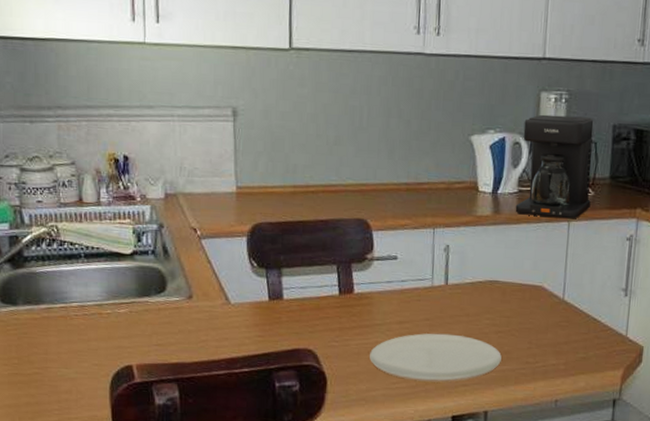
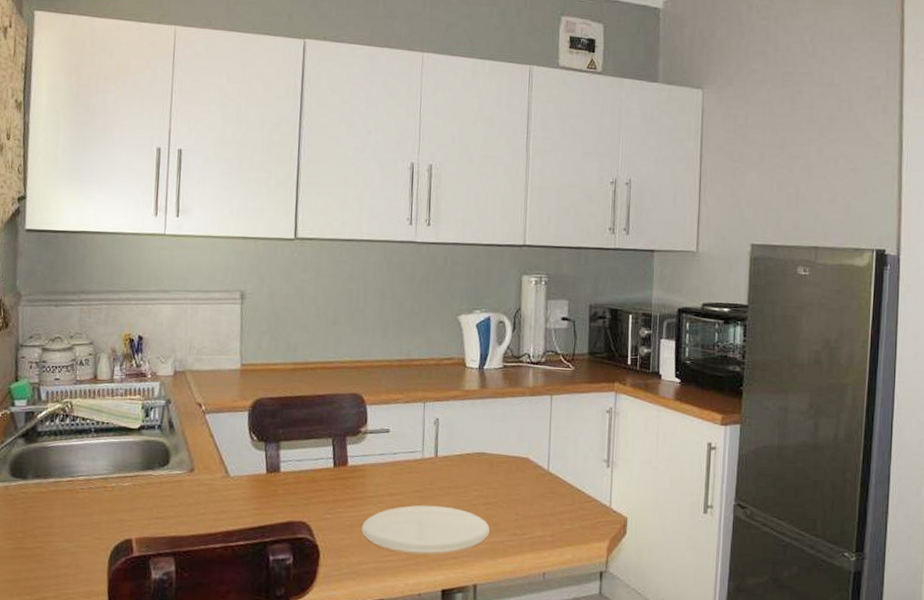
coffee maker: present [515,114,594,219] -> none [500,295,572,393]

